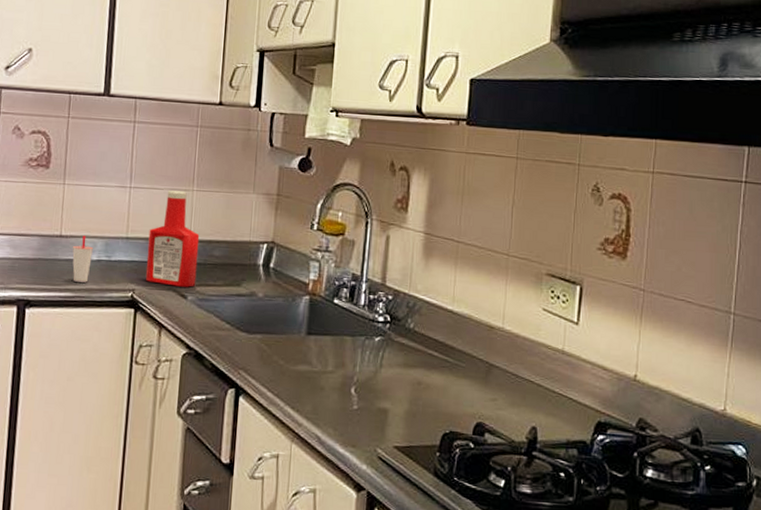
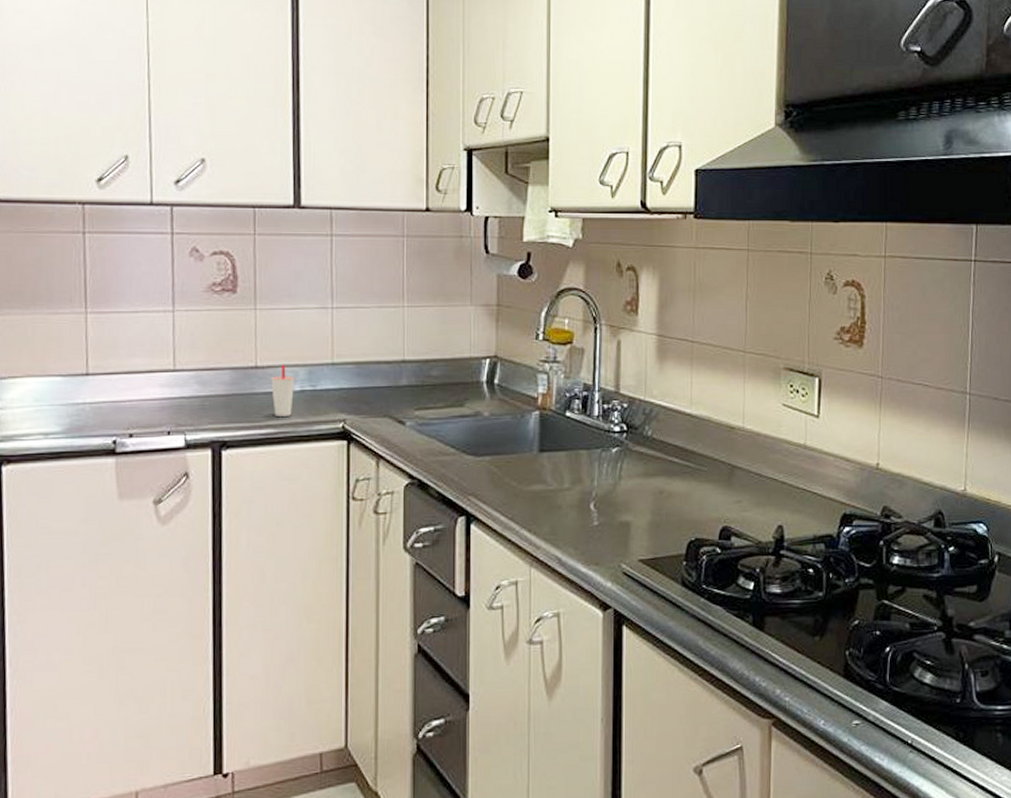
ketchup bottle: present [145,190,200,287] -> none [356,308,415,412]

